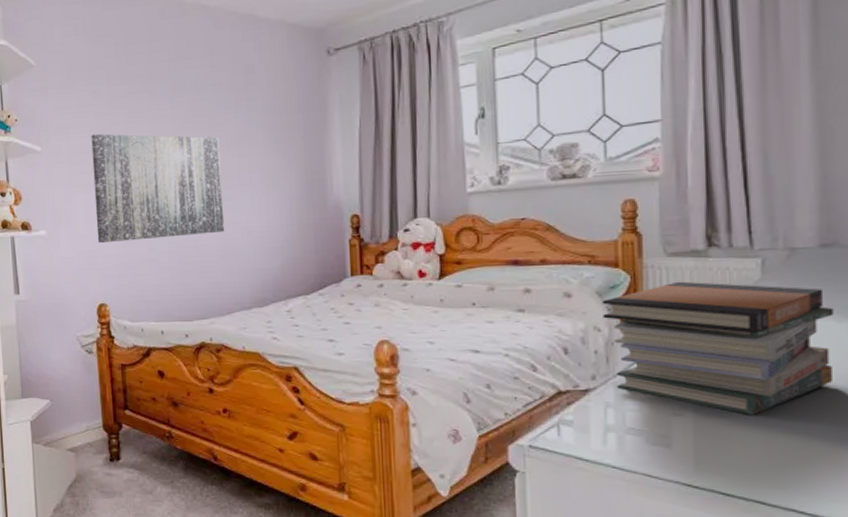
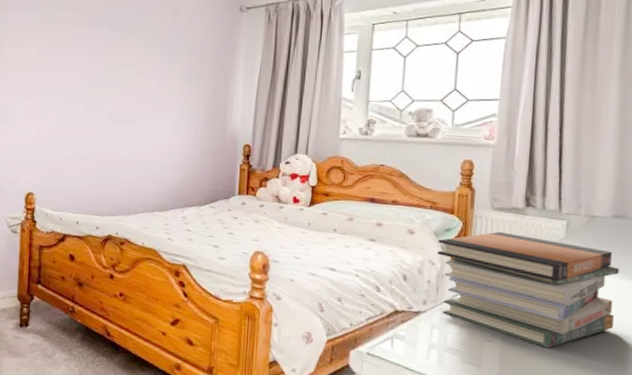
wall art: present [91,133,225,244] -> none [33,50,145,146]

